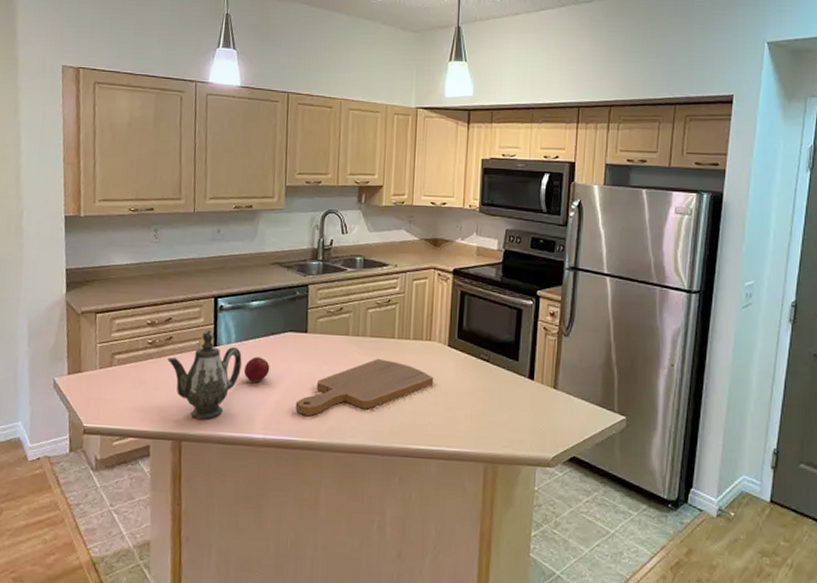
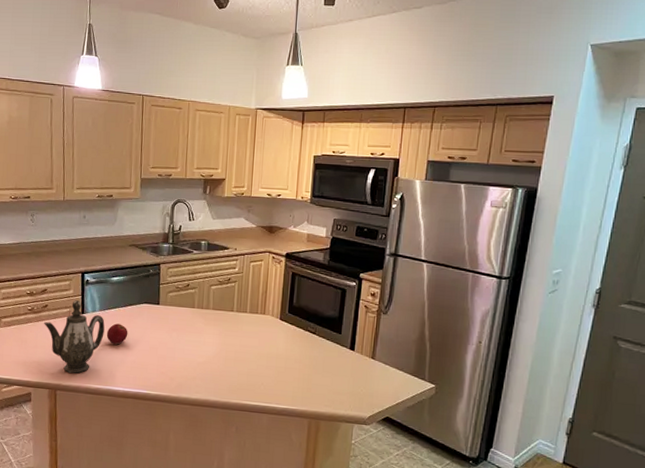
cutting board: present [295,358,434,416] -> none [149,328,267,374]

